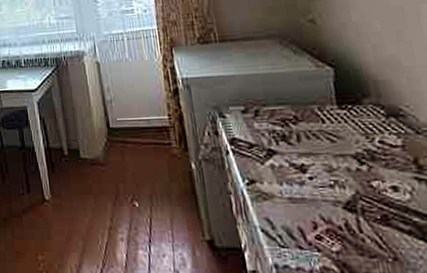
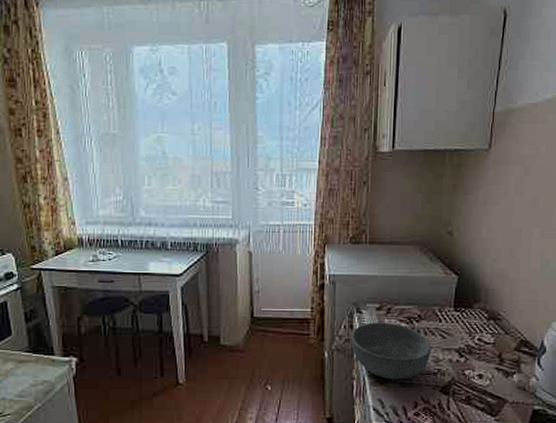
bowl: none [218,126,321,194] -> present [351,322,432,380]

